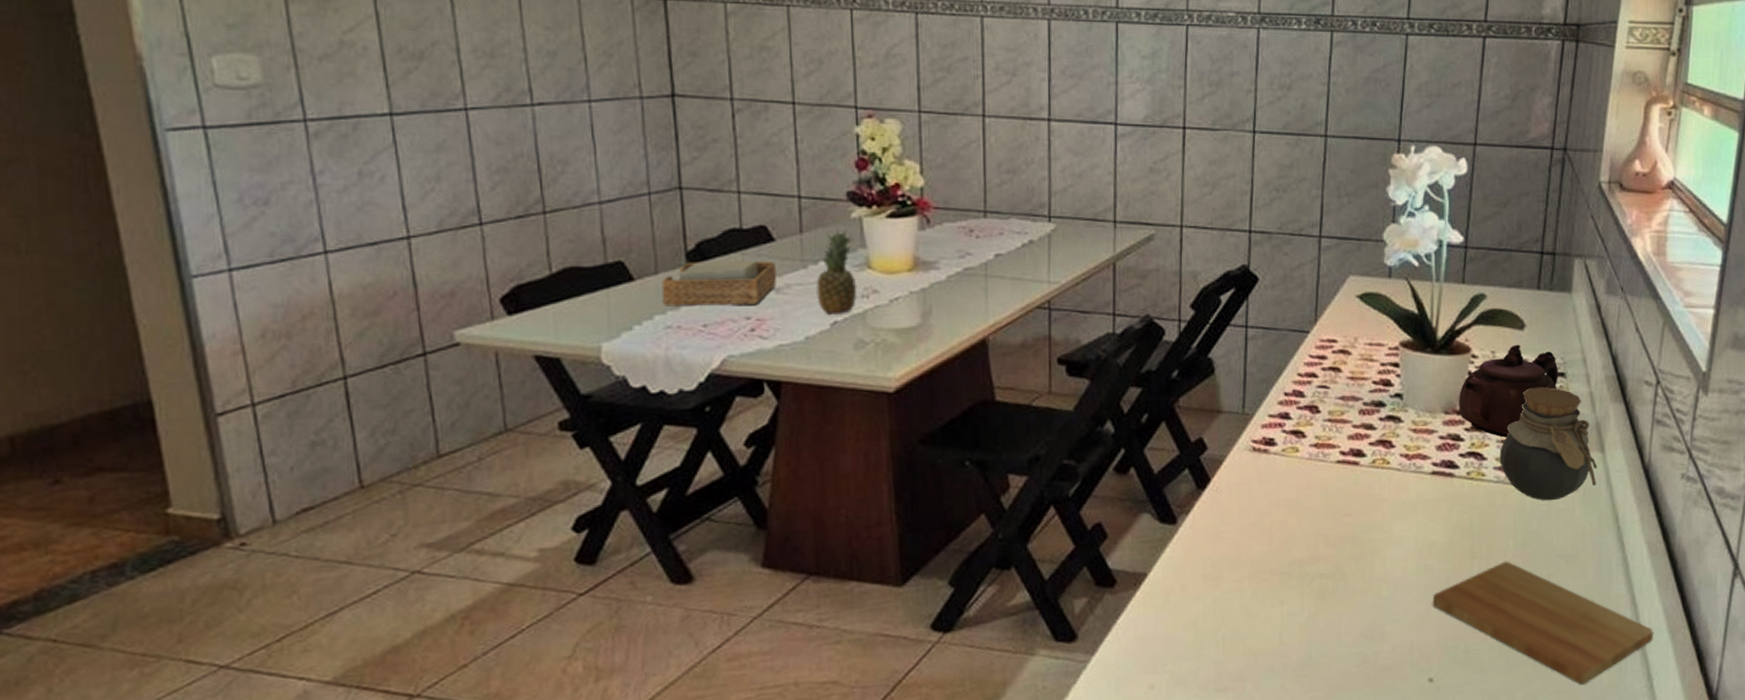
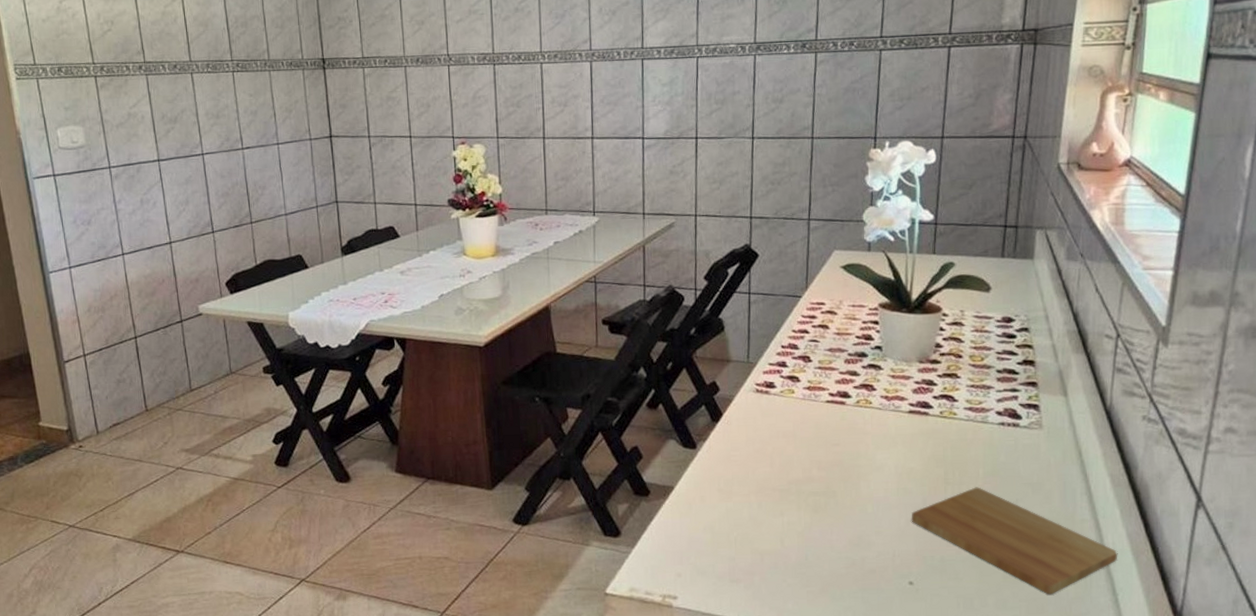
napkin holder: present [661,259,777,307] -> none [326,251,402,286]
fruit: present [816,229,857,316] -> none [428,227,457,291]
teapot: present [1458,344,1559,438] -> none [931,304,1023,383]
jar: present [1499,386,1597,501] -> none [969,340,1061,437]

